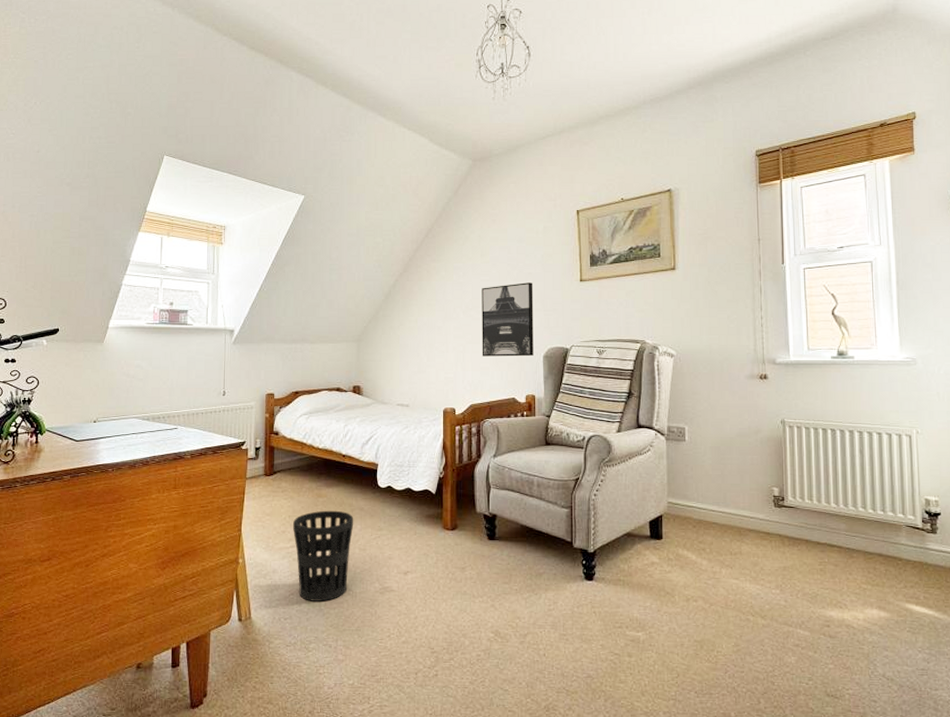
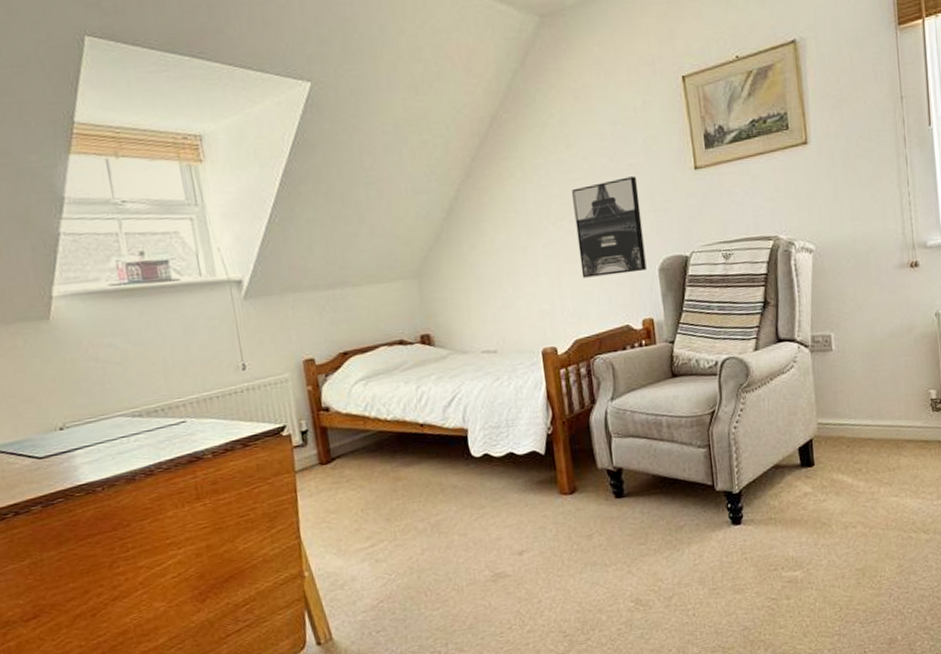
wastebasket: present [293,510,354,602] -> none [368,493,450,606]

